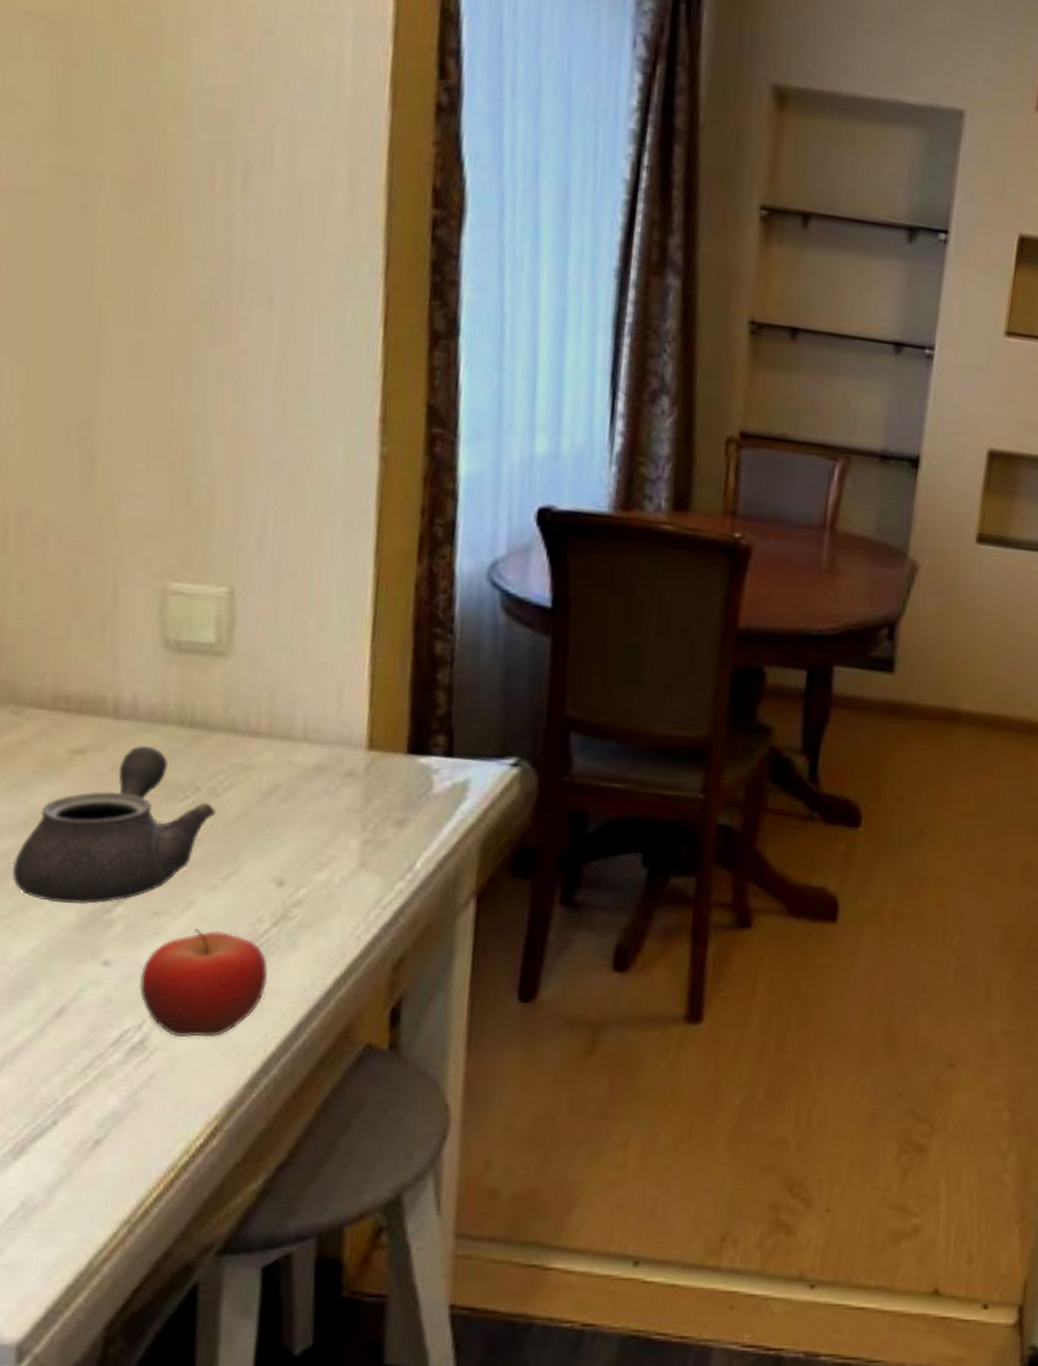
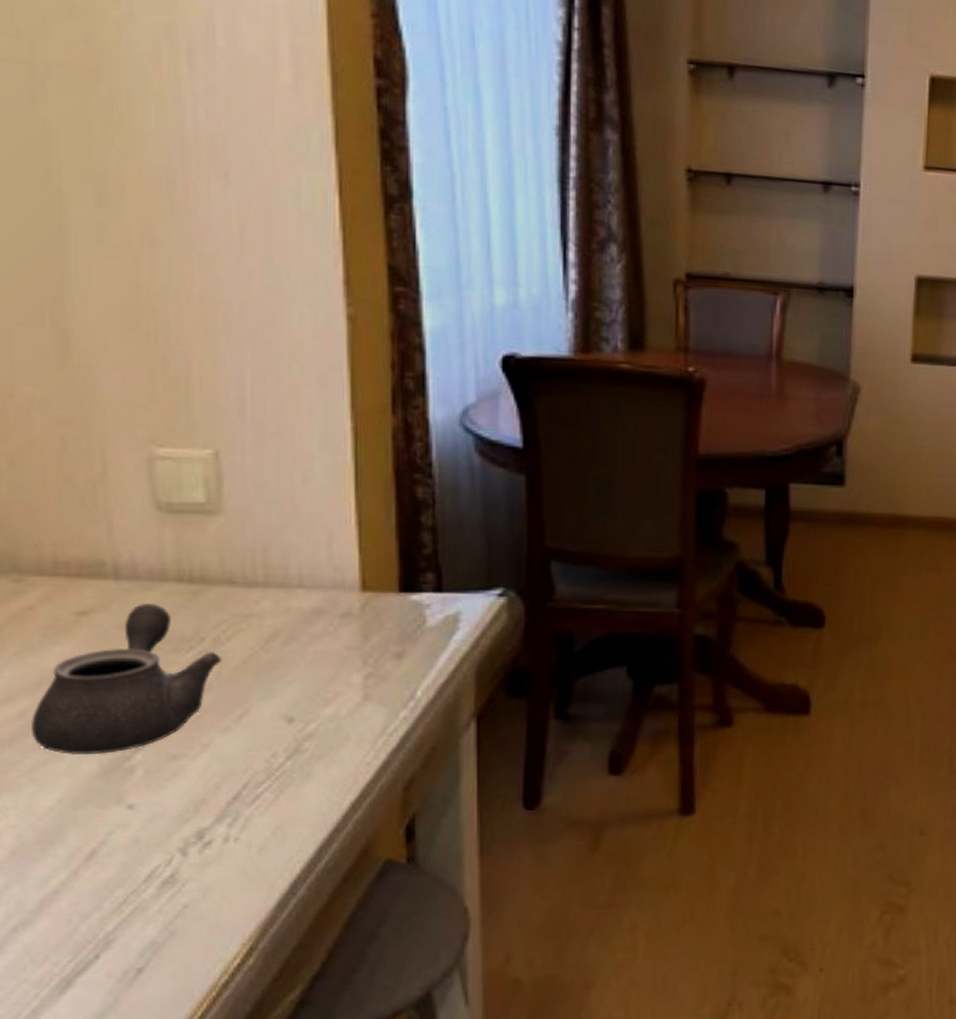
fruit: present [139,929,268,1037] -> none [165,768,287,868]

